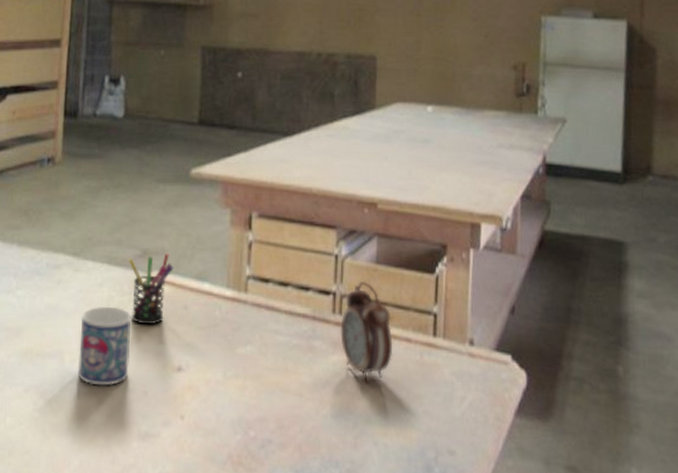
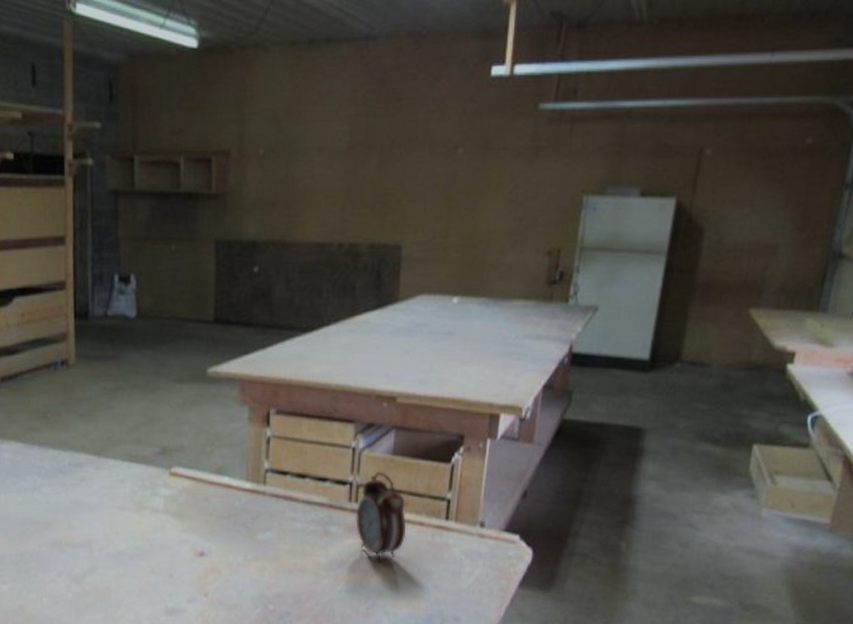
mug: present [77,306,132,386] -> none [105,500,155,570]
pen holder: present [128,253,174,325] -> none [148,450,193,516]

